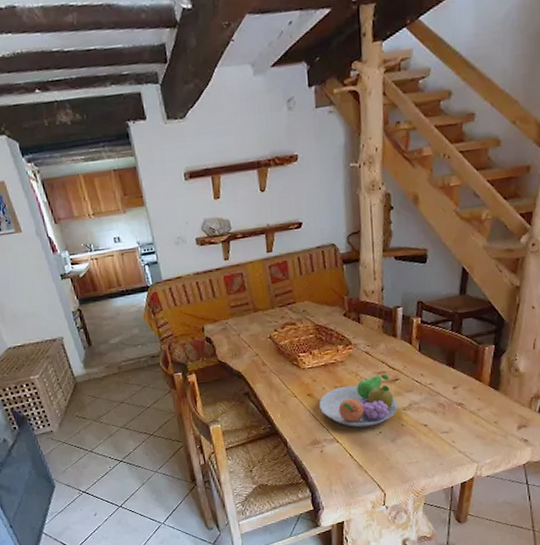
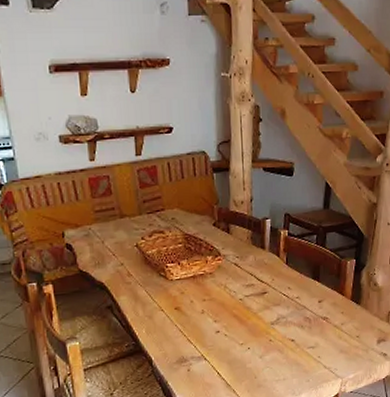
fruit bowl: present [319,374,399,428] -> none [187,287,267,344]

